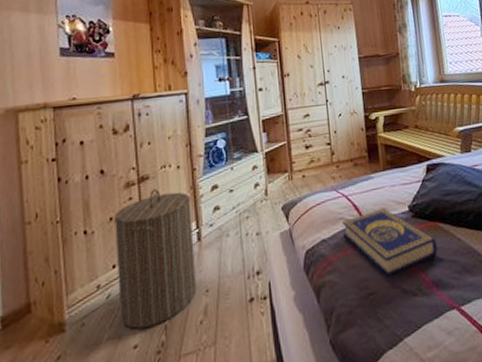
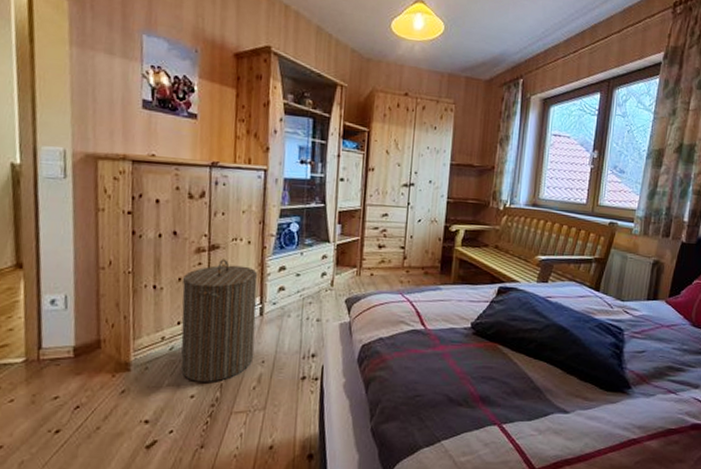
book: present [342,208,438,276] -> none [401,320,492,383]

